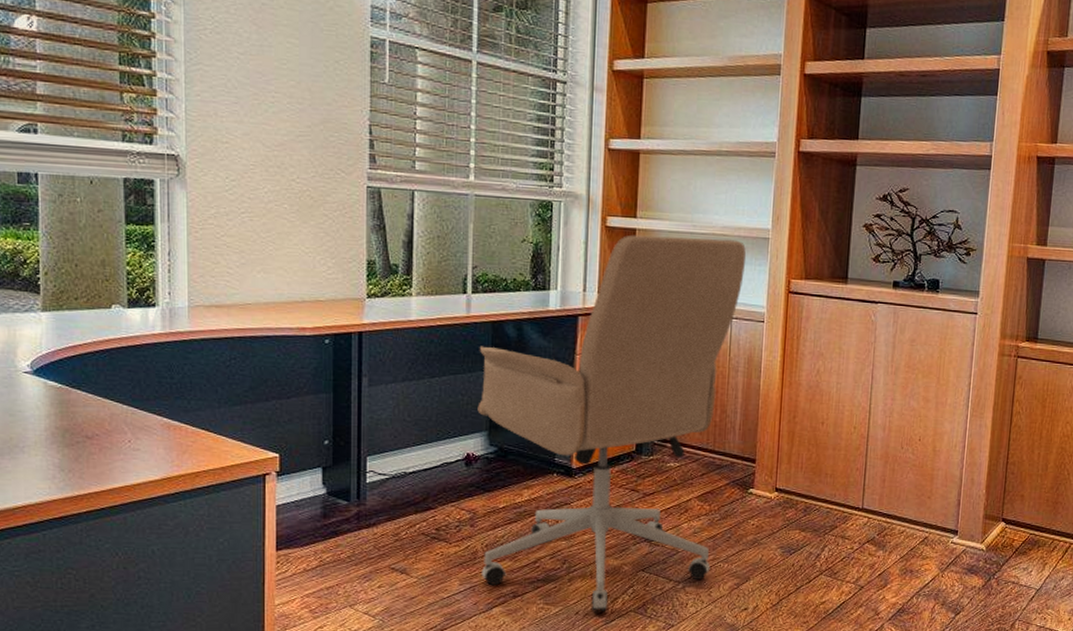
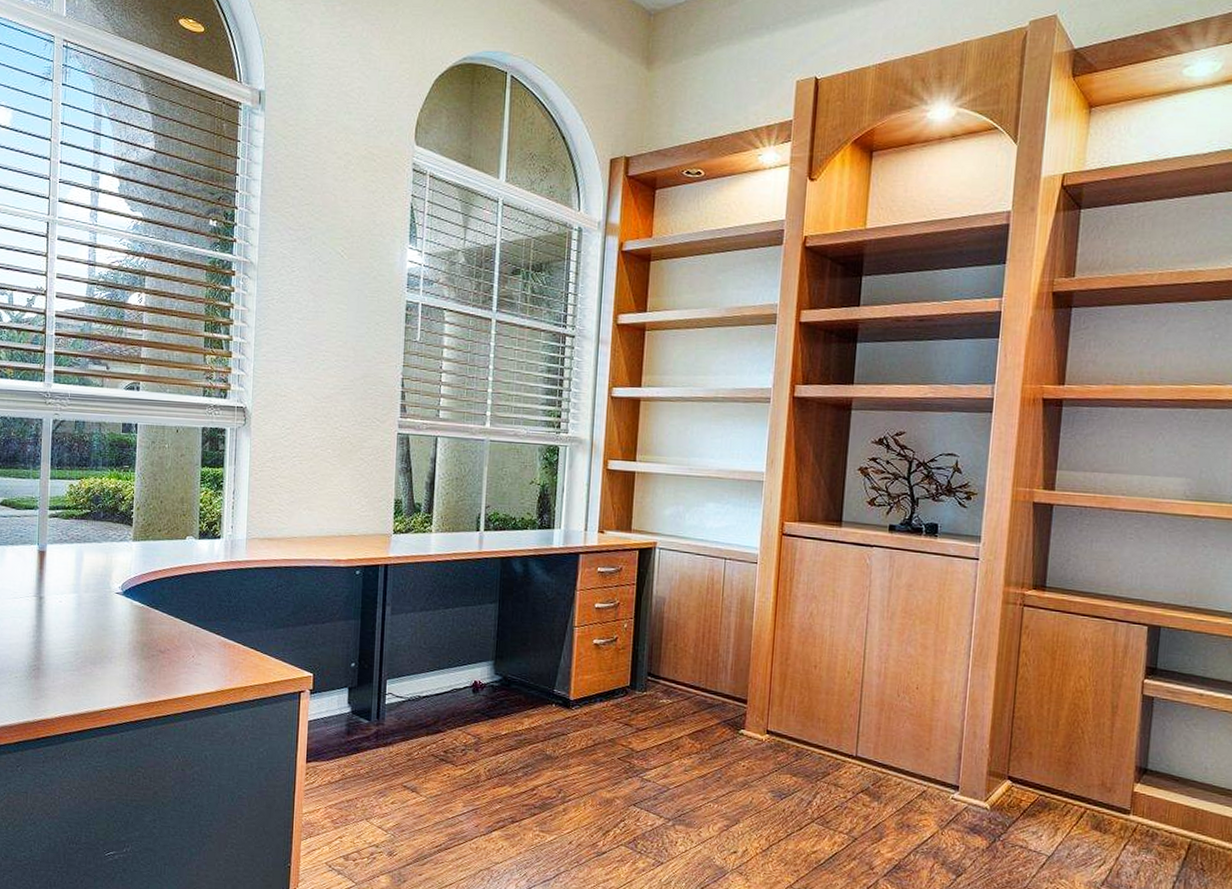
office chair: present [477,234,746,612] -> none [483,477,740,844]

